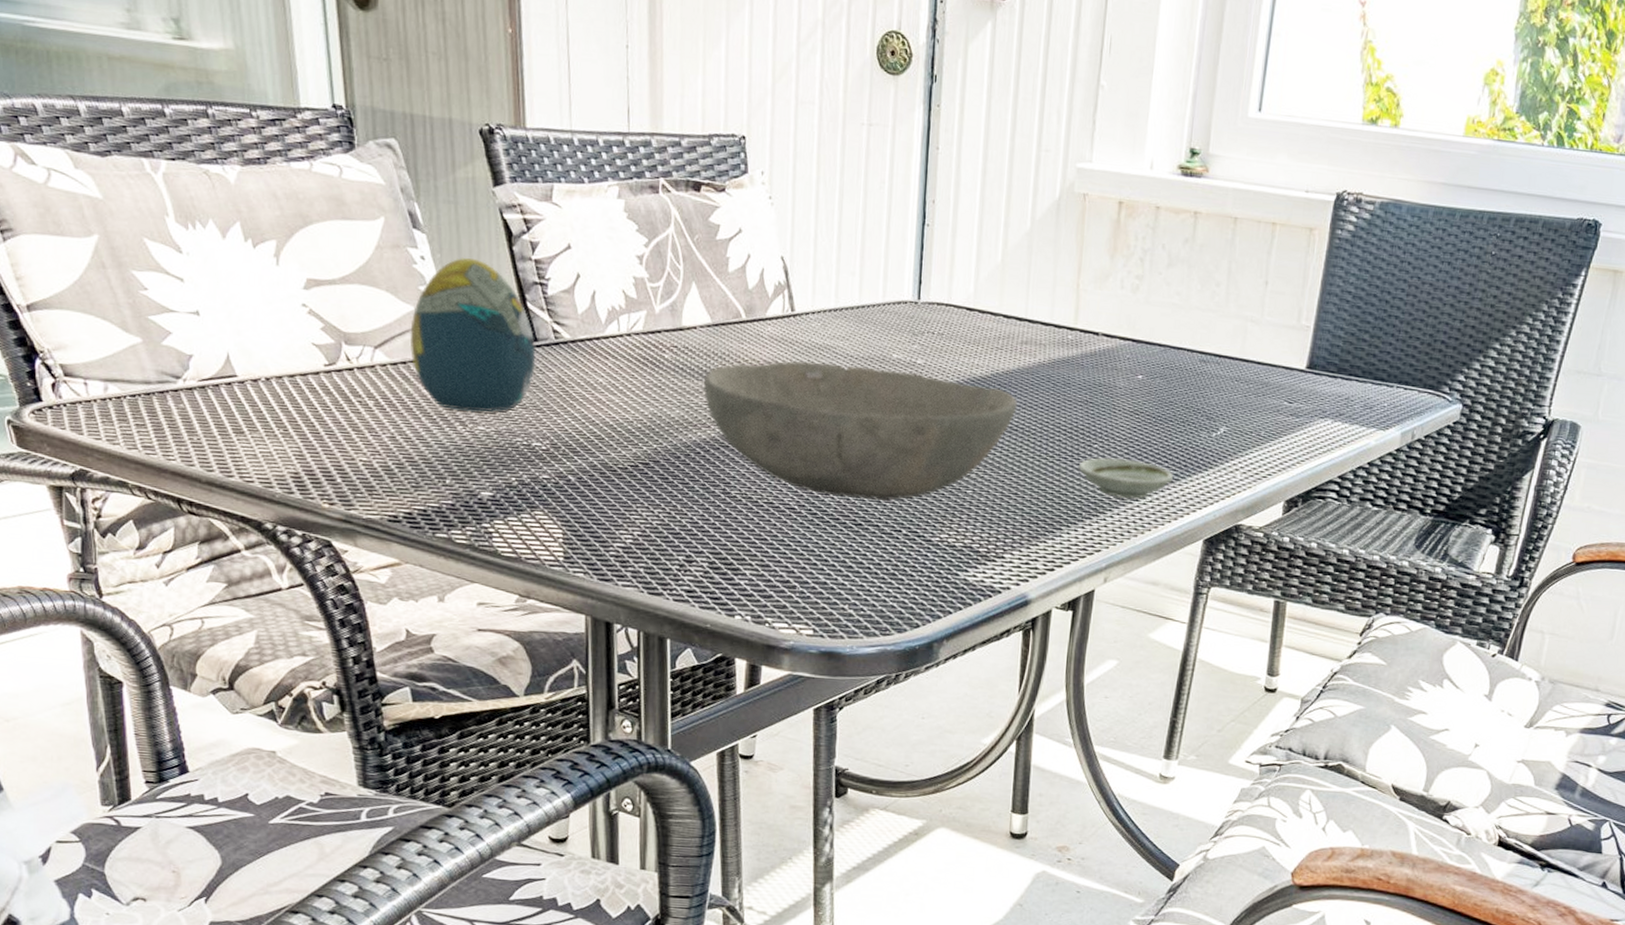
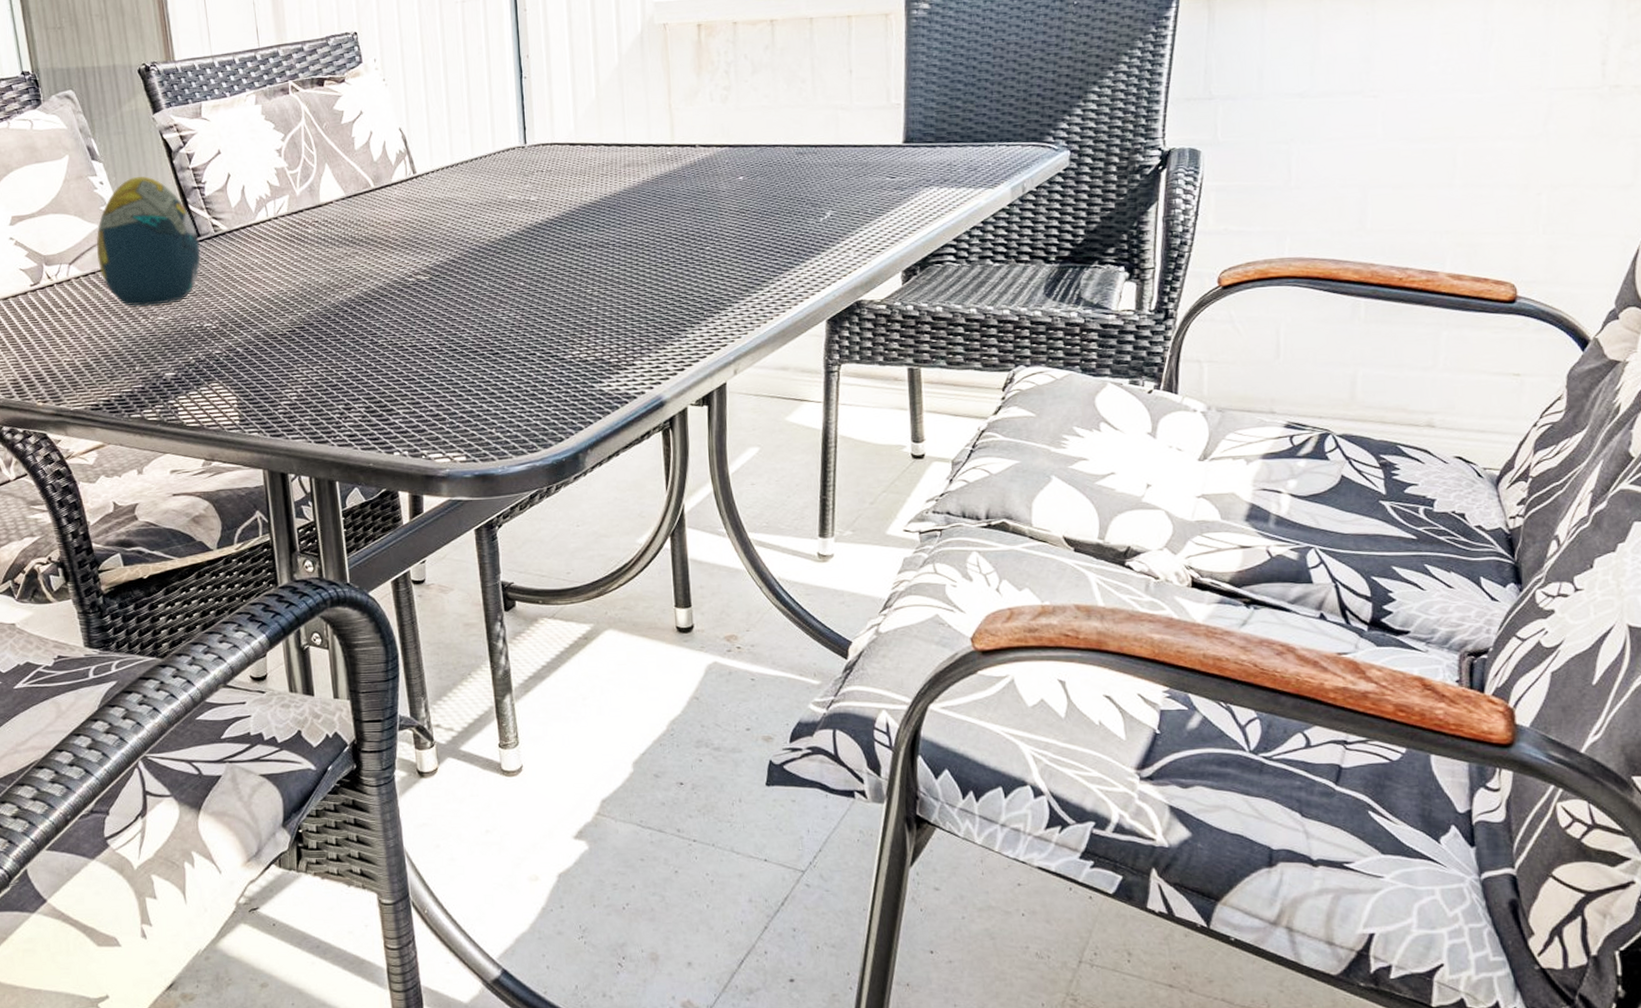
bowl: present [704,361,1018,501] -> none [344,210,629,331]
saucer: present [1079,457,1173,499] -> none [694,255,787,293]

